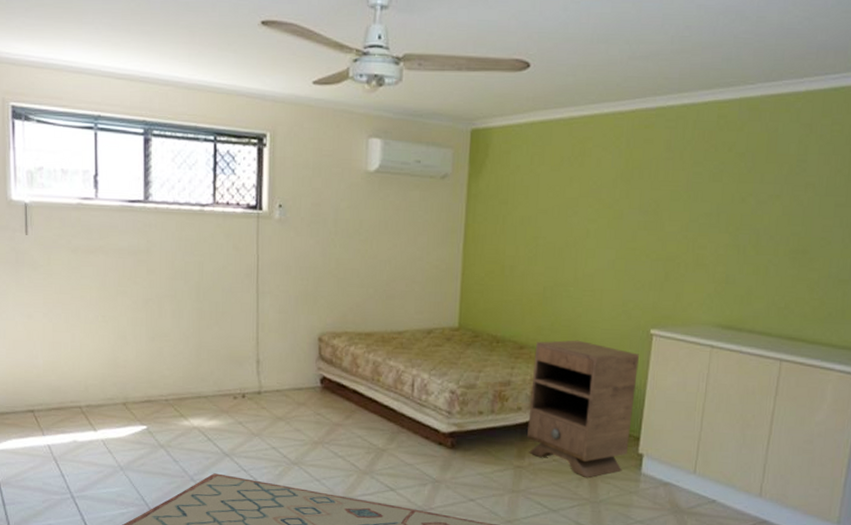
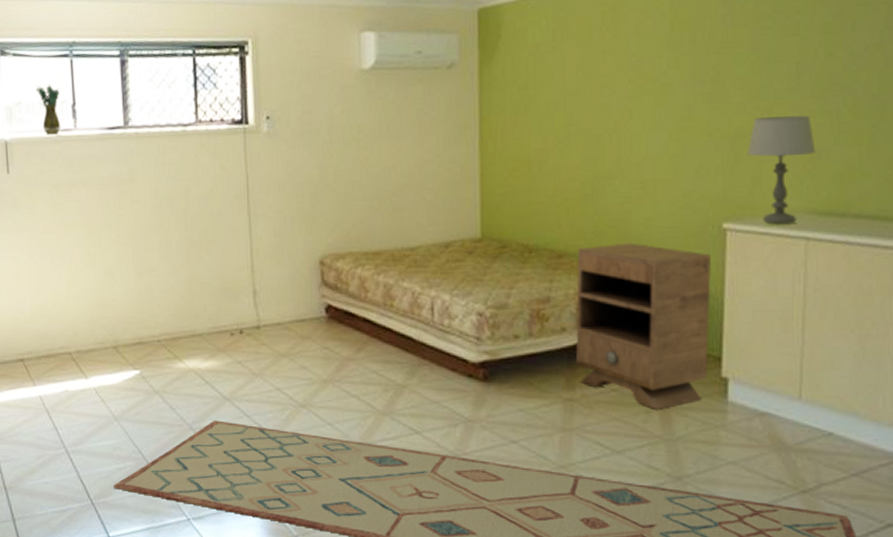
vase: none [59,153,83,203] -> present [36,83,61,136]
table lamp: none [673,246,726,334] -> present [746,115,816,225]

